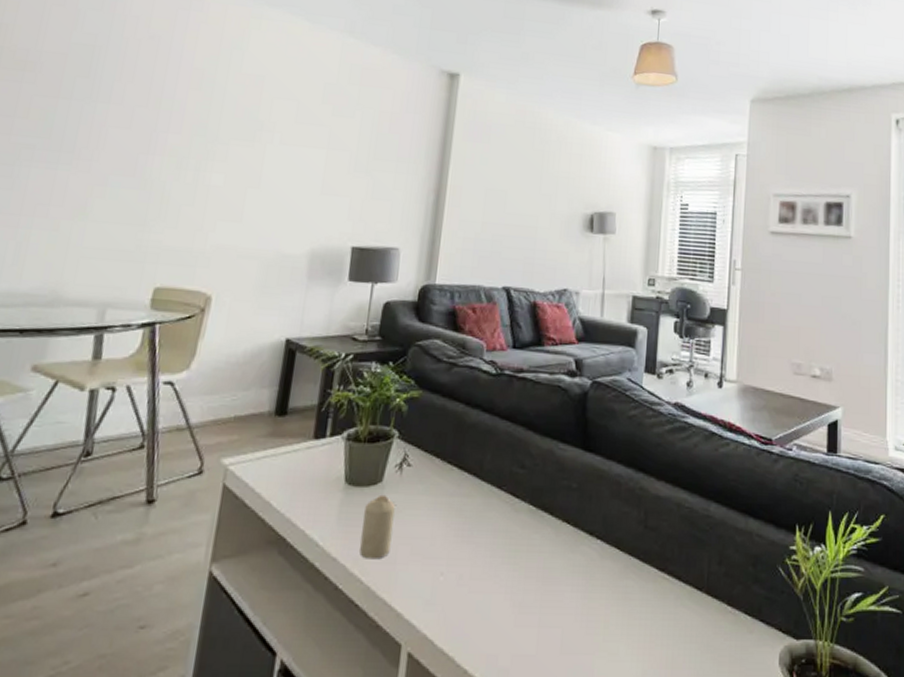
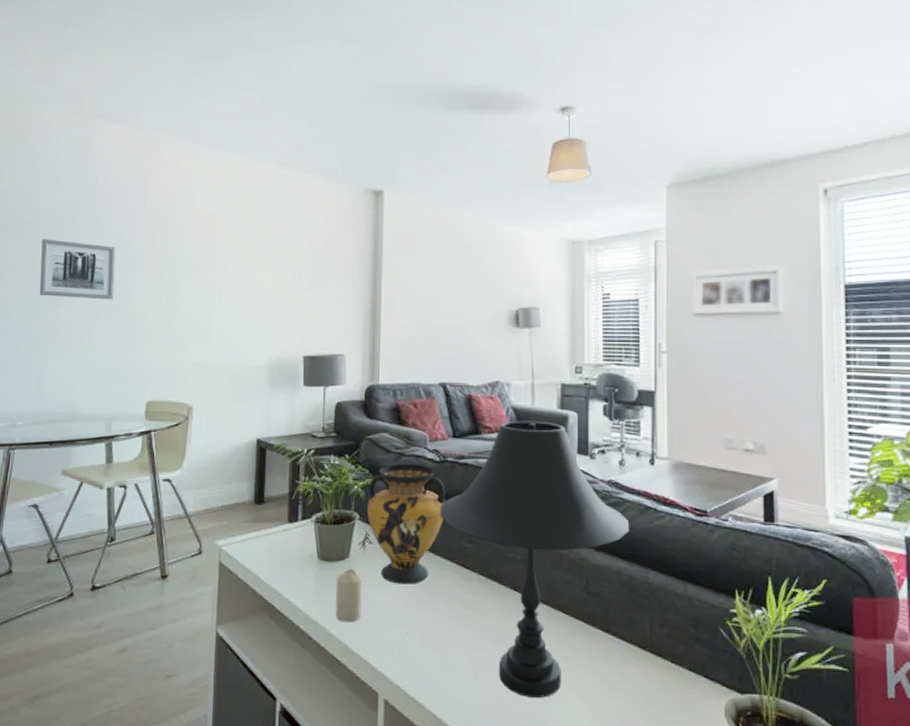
wall art: none [32,86,139,165] -> present [39,239,116,300]
vase: none [408,375,500,515] -> present [367,463,445,585]
table lamp: none [491,333,694,647] -> present [440,420,630,698]

